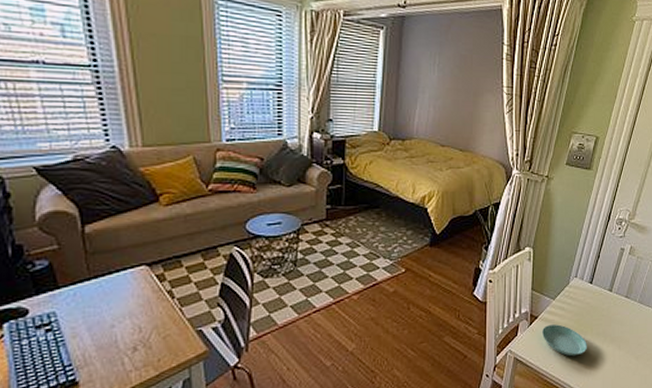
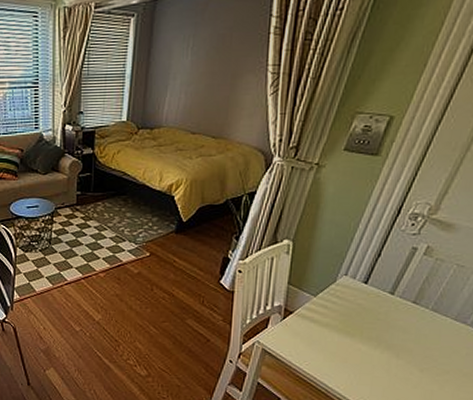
saucer: present [541,324,587,357] -> none [296,321,354,357]

